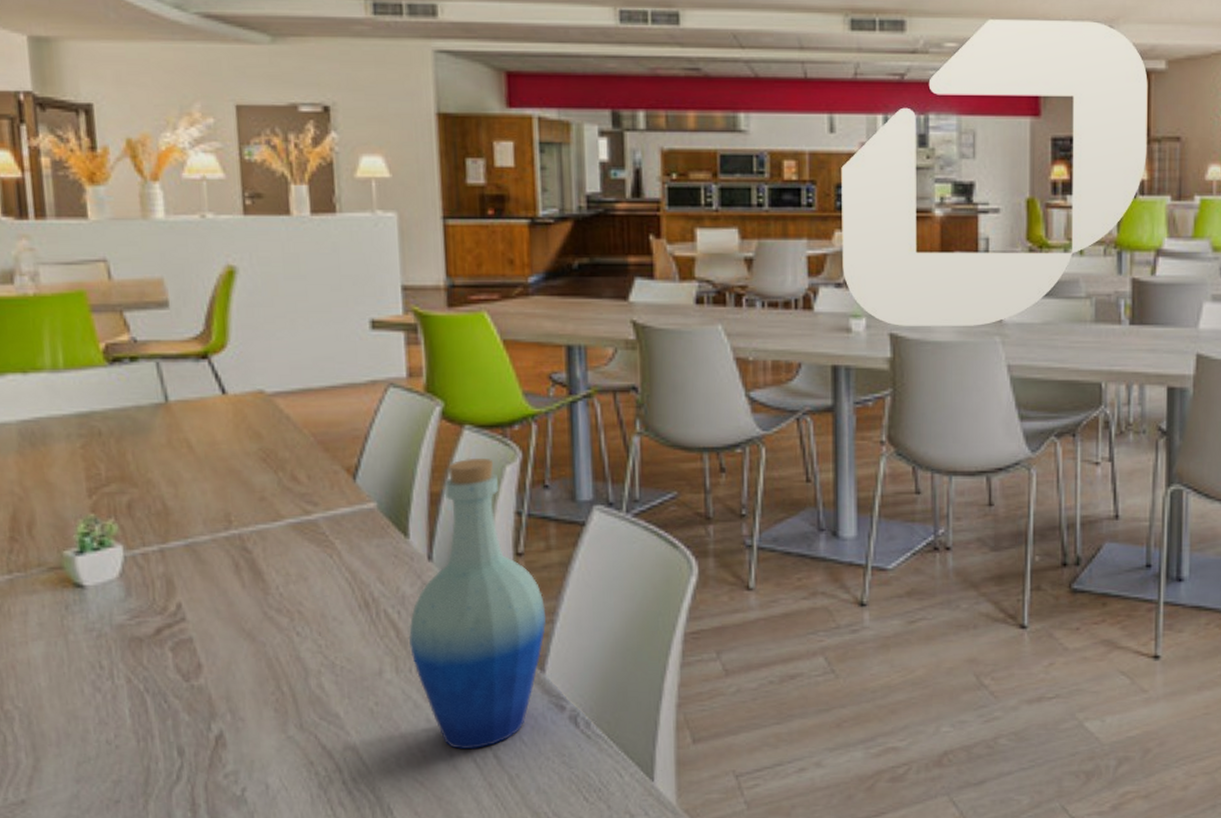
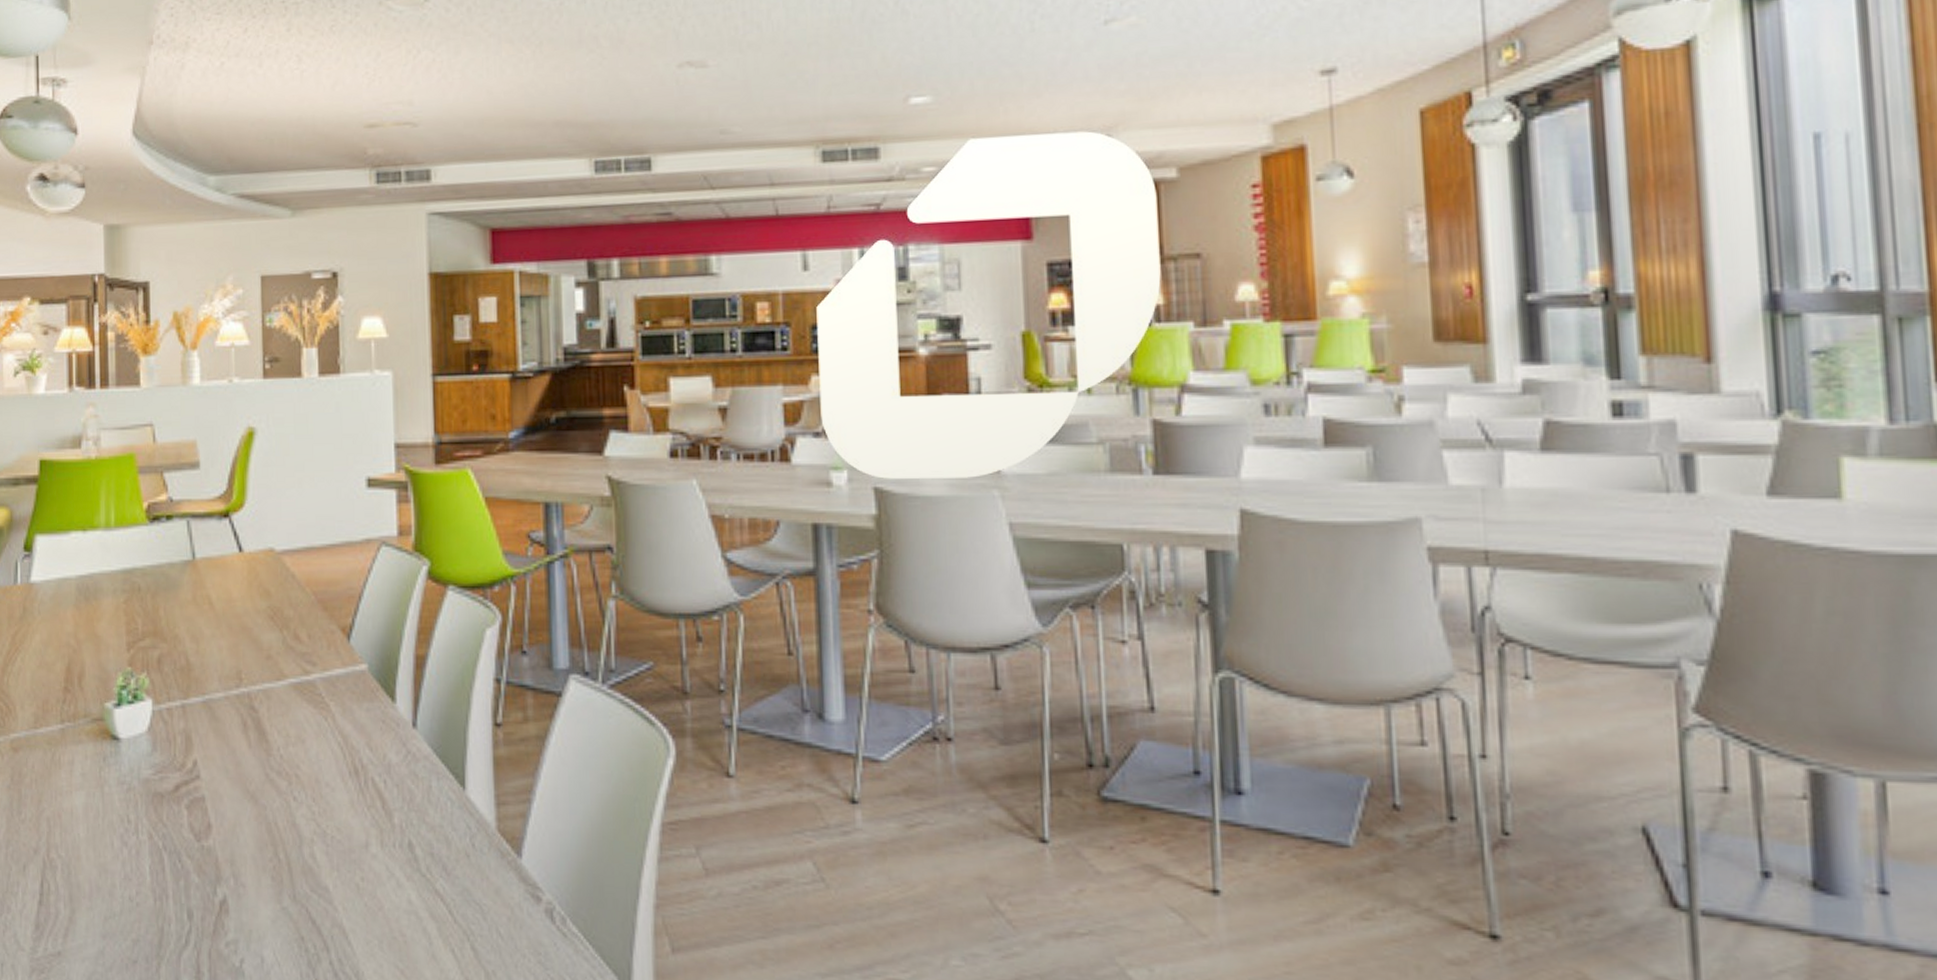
bottle: present [408,457,547,750] -> none [393,620,524,939]

